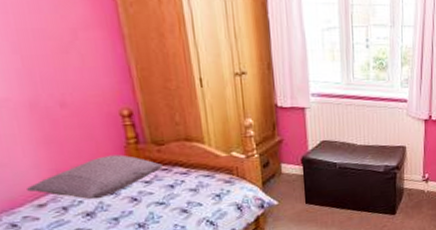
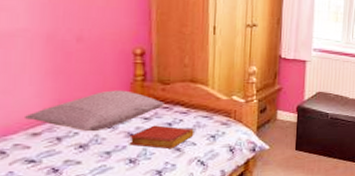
book: none [133,188,199,212] -> present [129,125,194,150]

